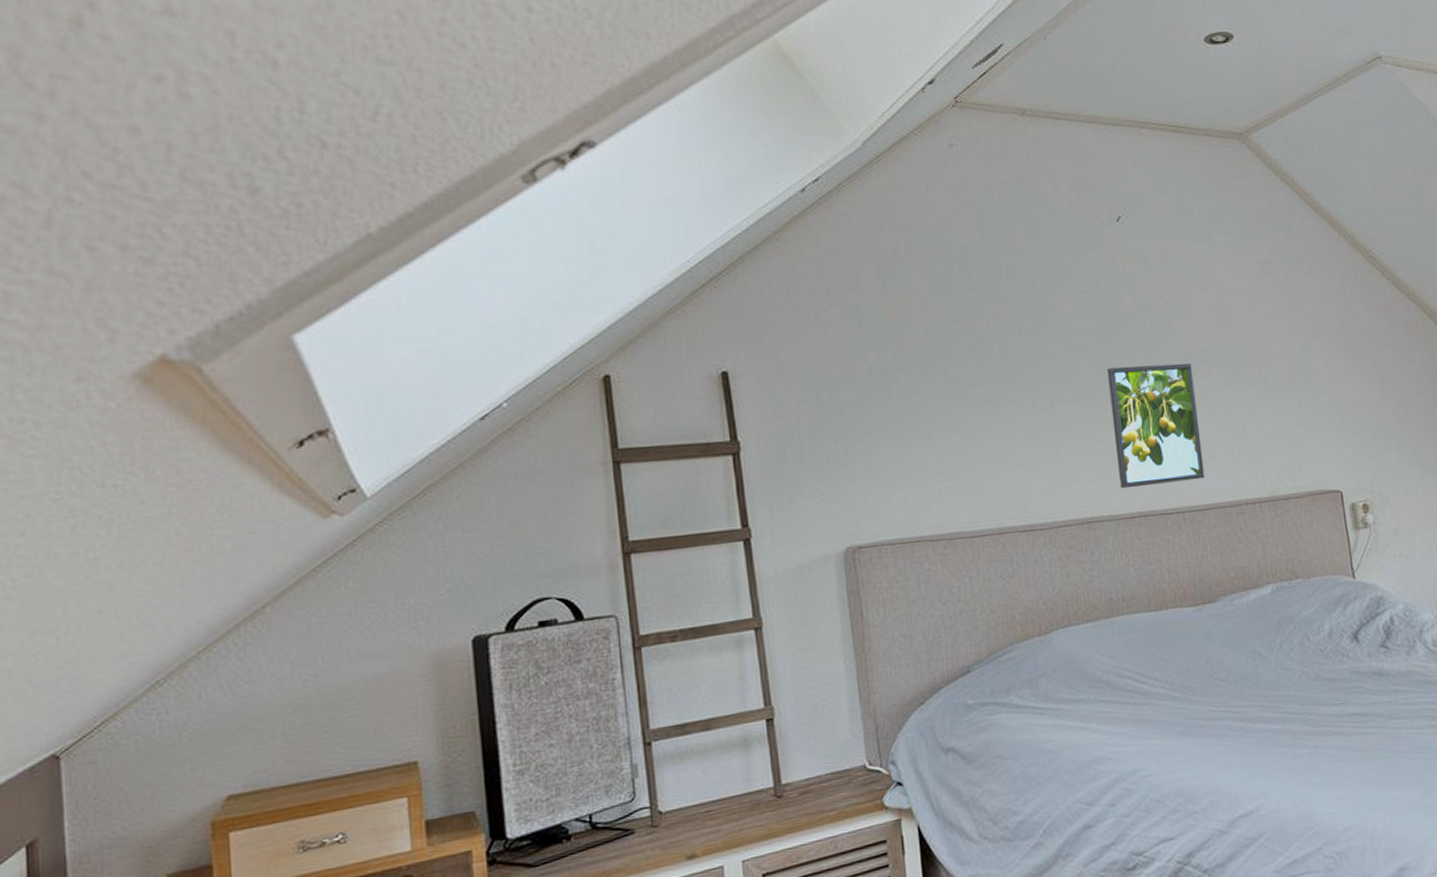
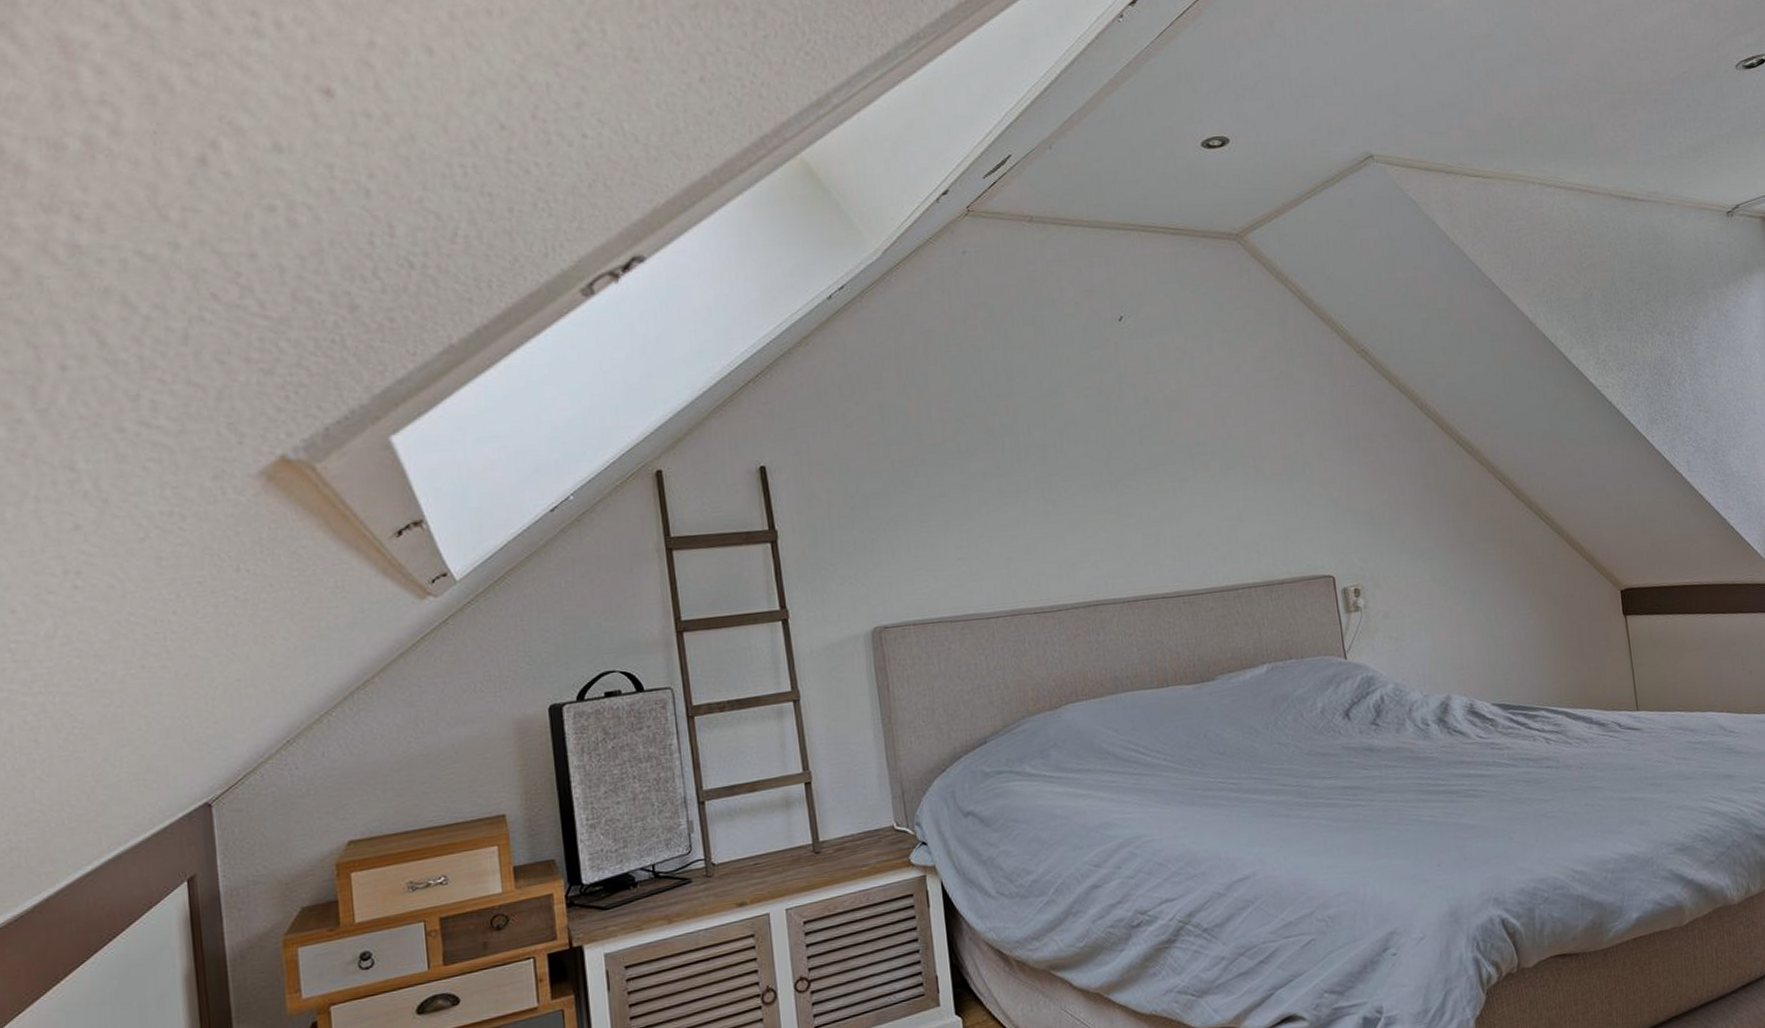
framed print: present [1107,363,1205,489] -> none [1111,455,1203,574]

